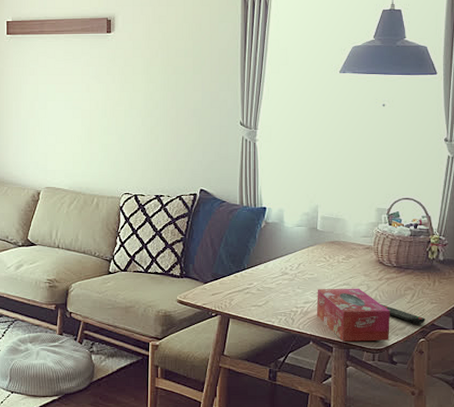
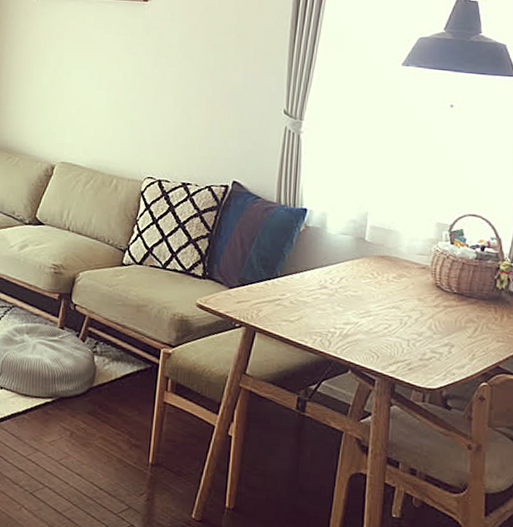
tissue box: present [316,288,391,342] -> none [358,309,448,380]
remote control: present [381,304,425,324] -> none [436,336,489,365]

